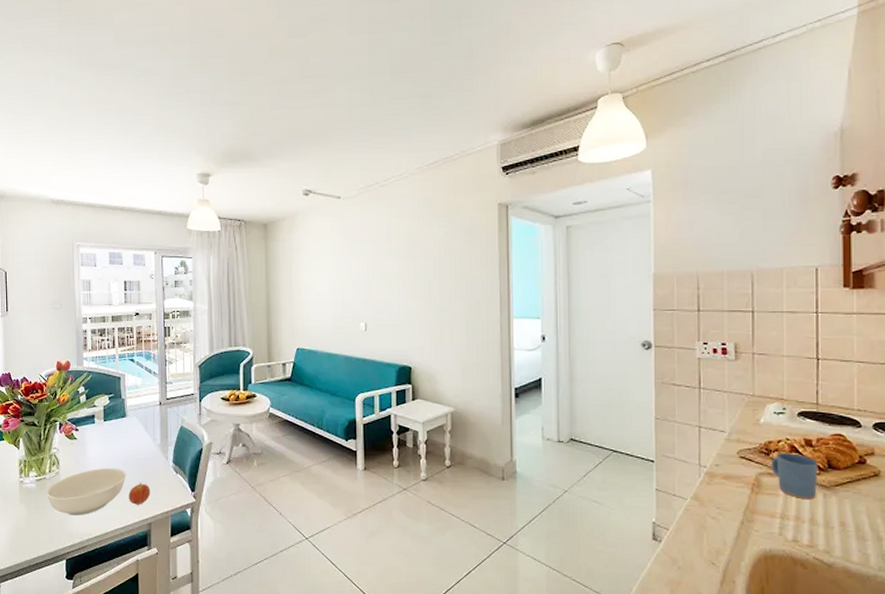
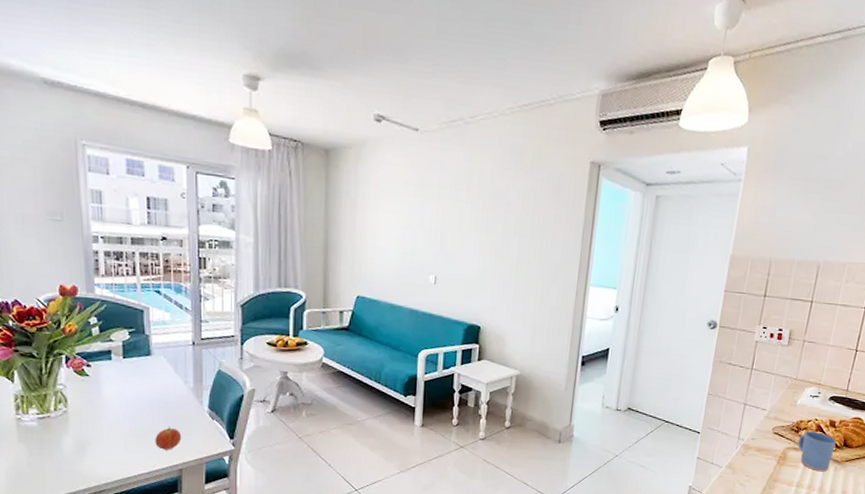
bowl: present [47,468,127,516] -> none [52,409,153,459]

